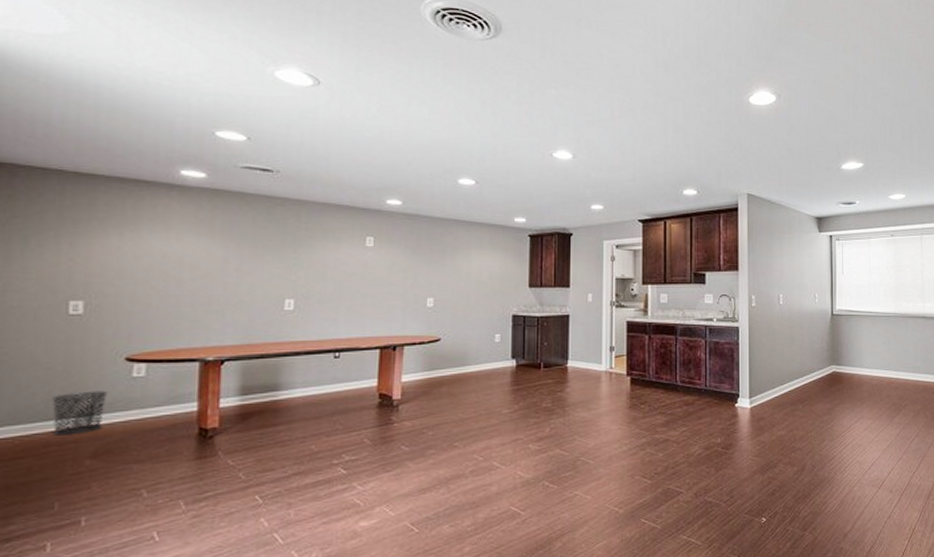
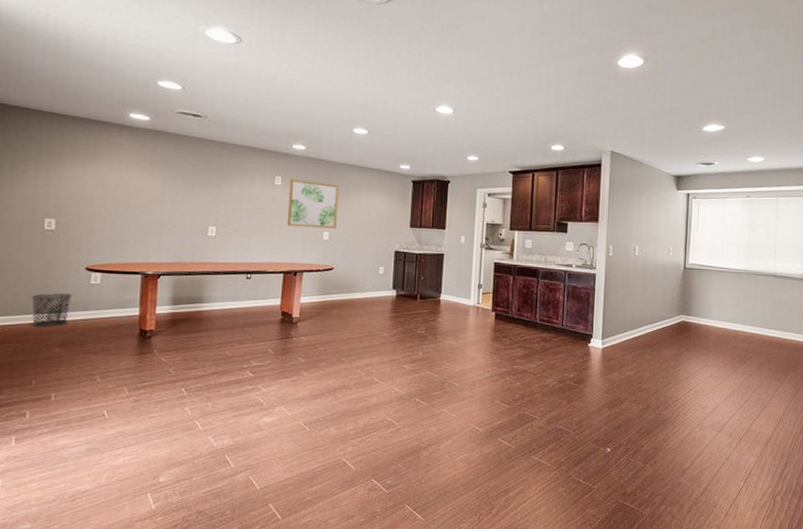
wall art: none [382,239,443,294] -> present [287,178,339,229]

